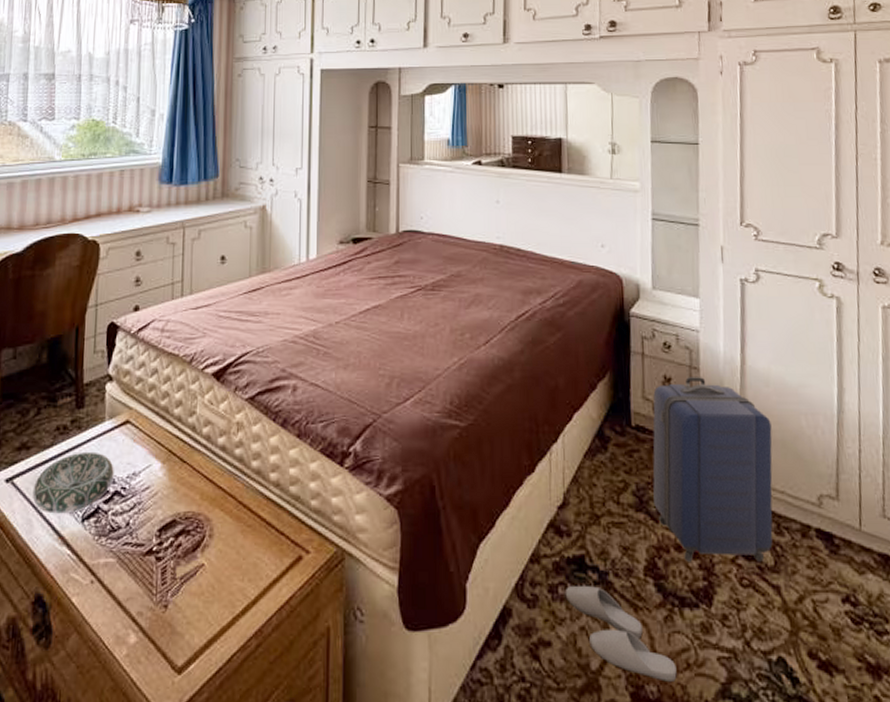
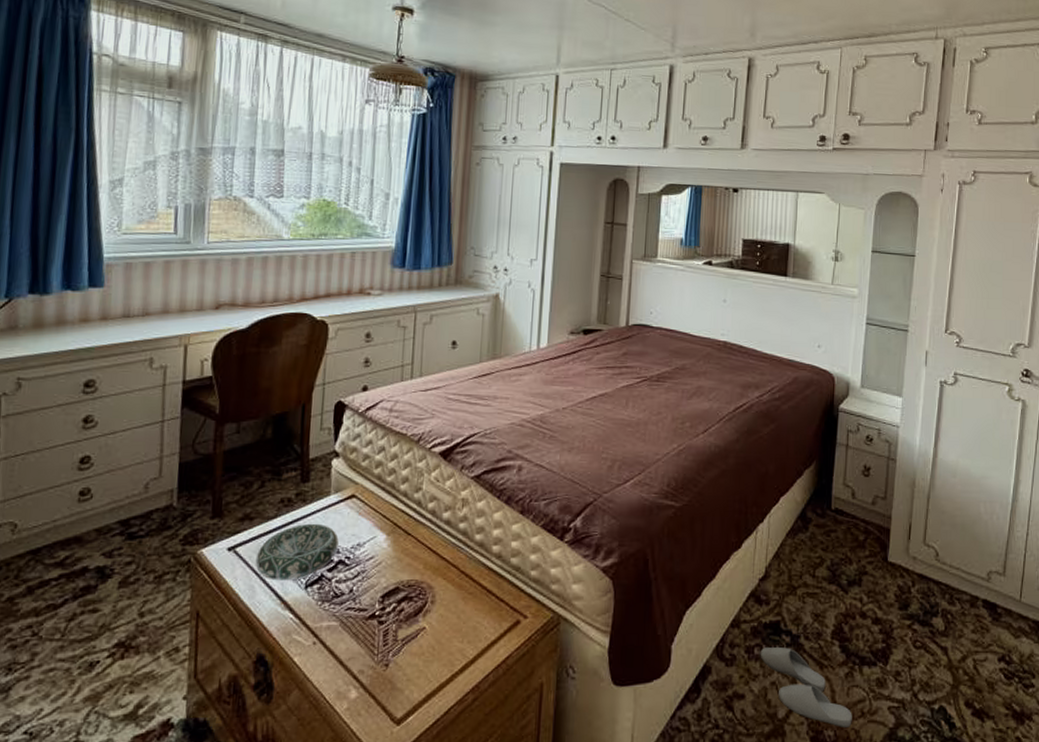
suitcase: present [653,377,773,562] -> none [845,467,954,627]

